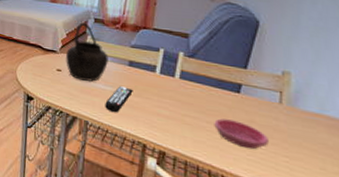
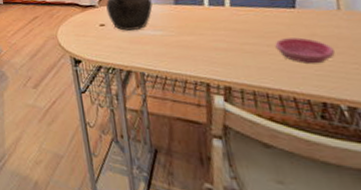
remote control: present [105,86,133,113] -> none [158,27,185,58]

